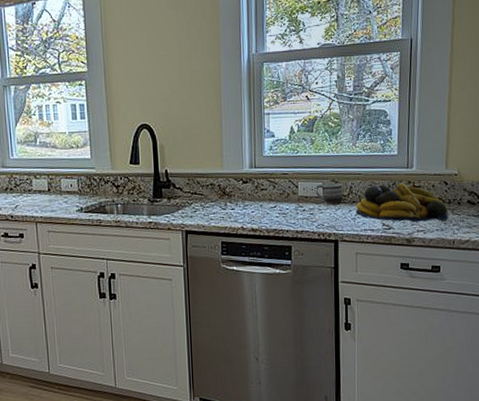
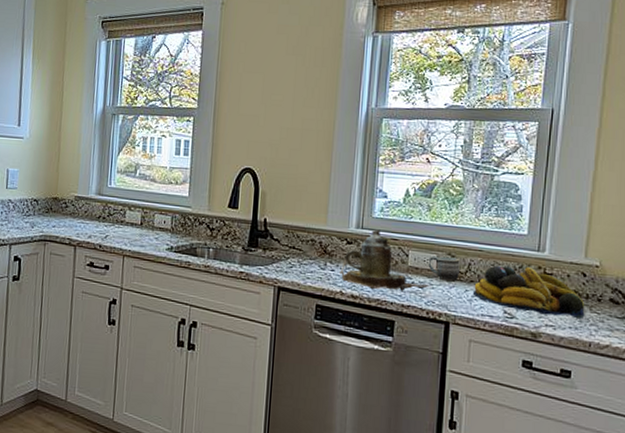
teapot: none [239,167,317,222] -> present [340,229,428,291]

